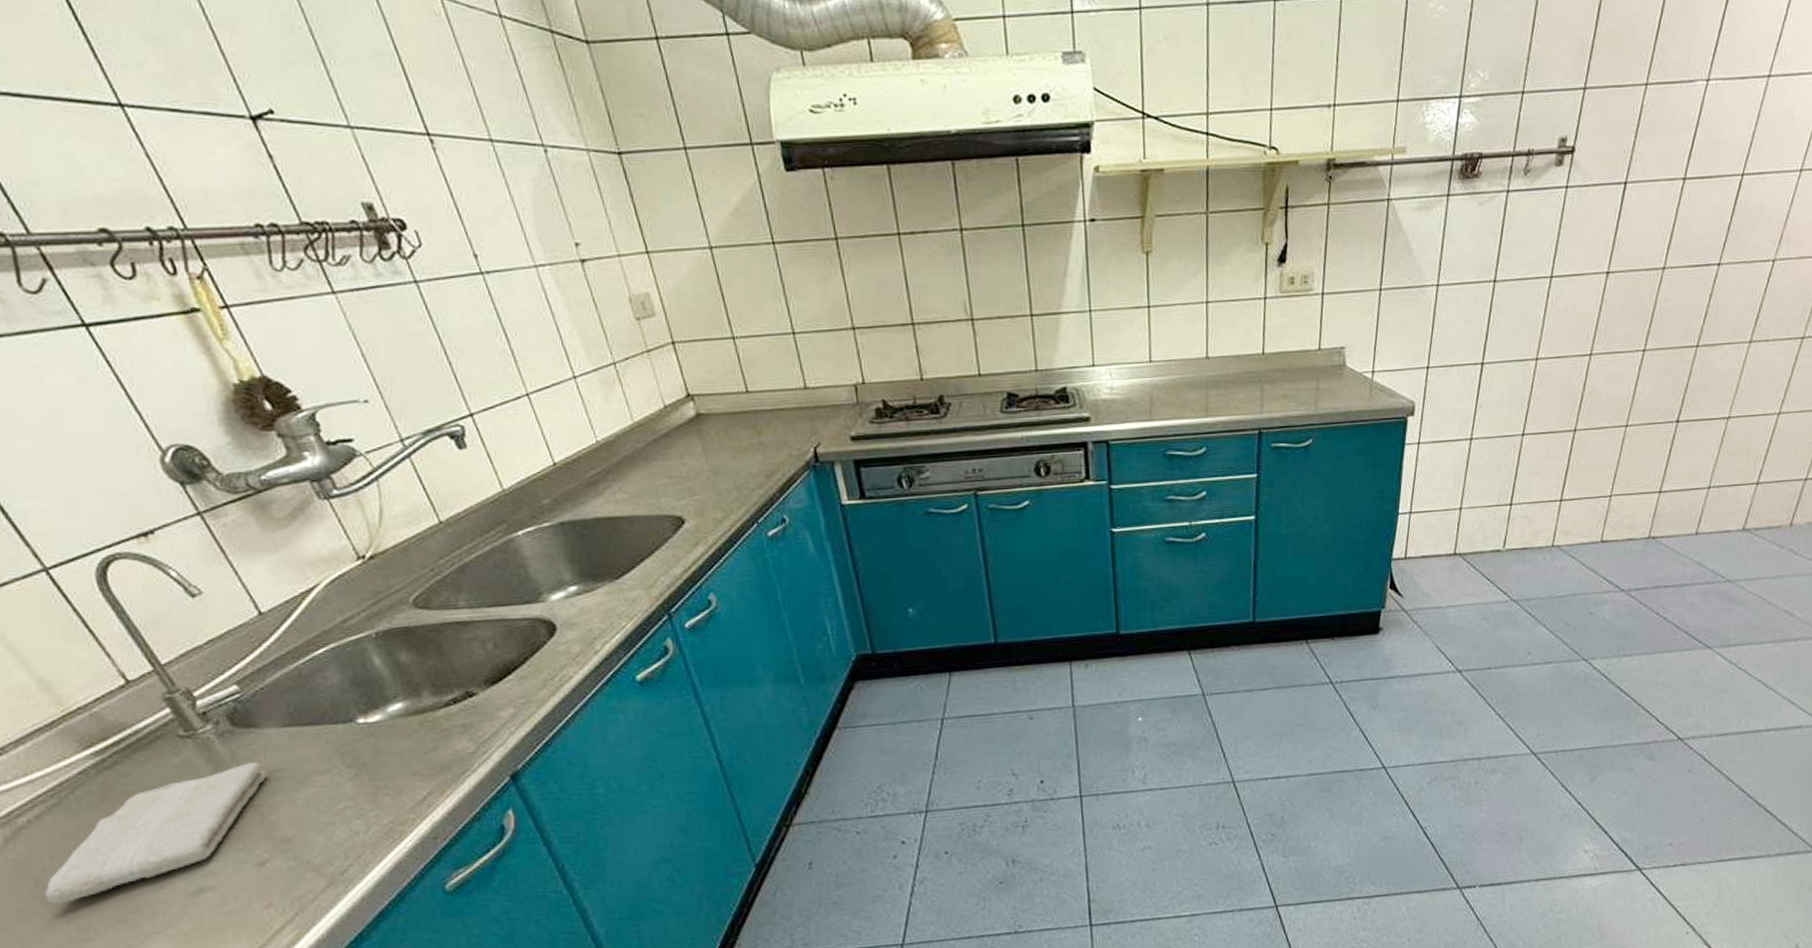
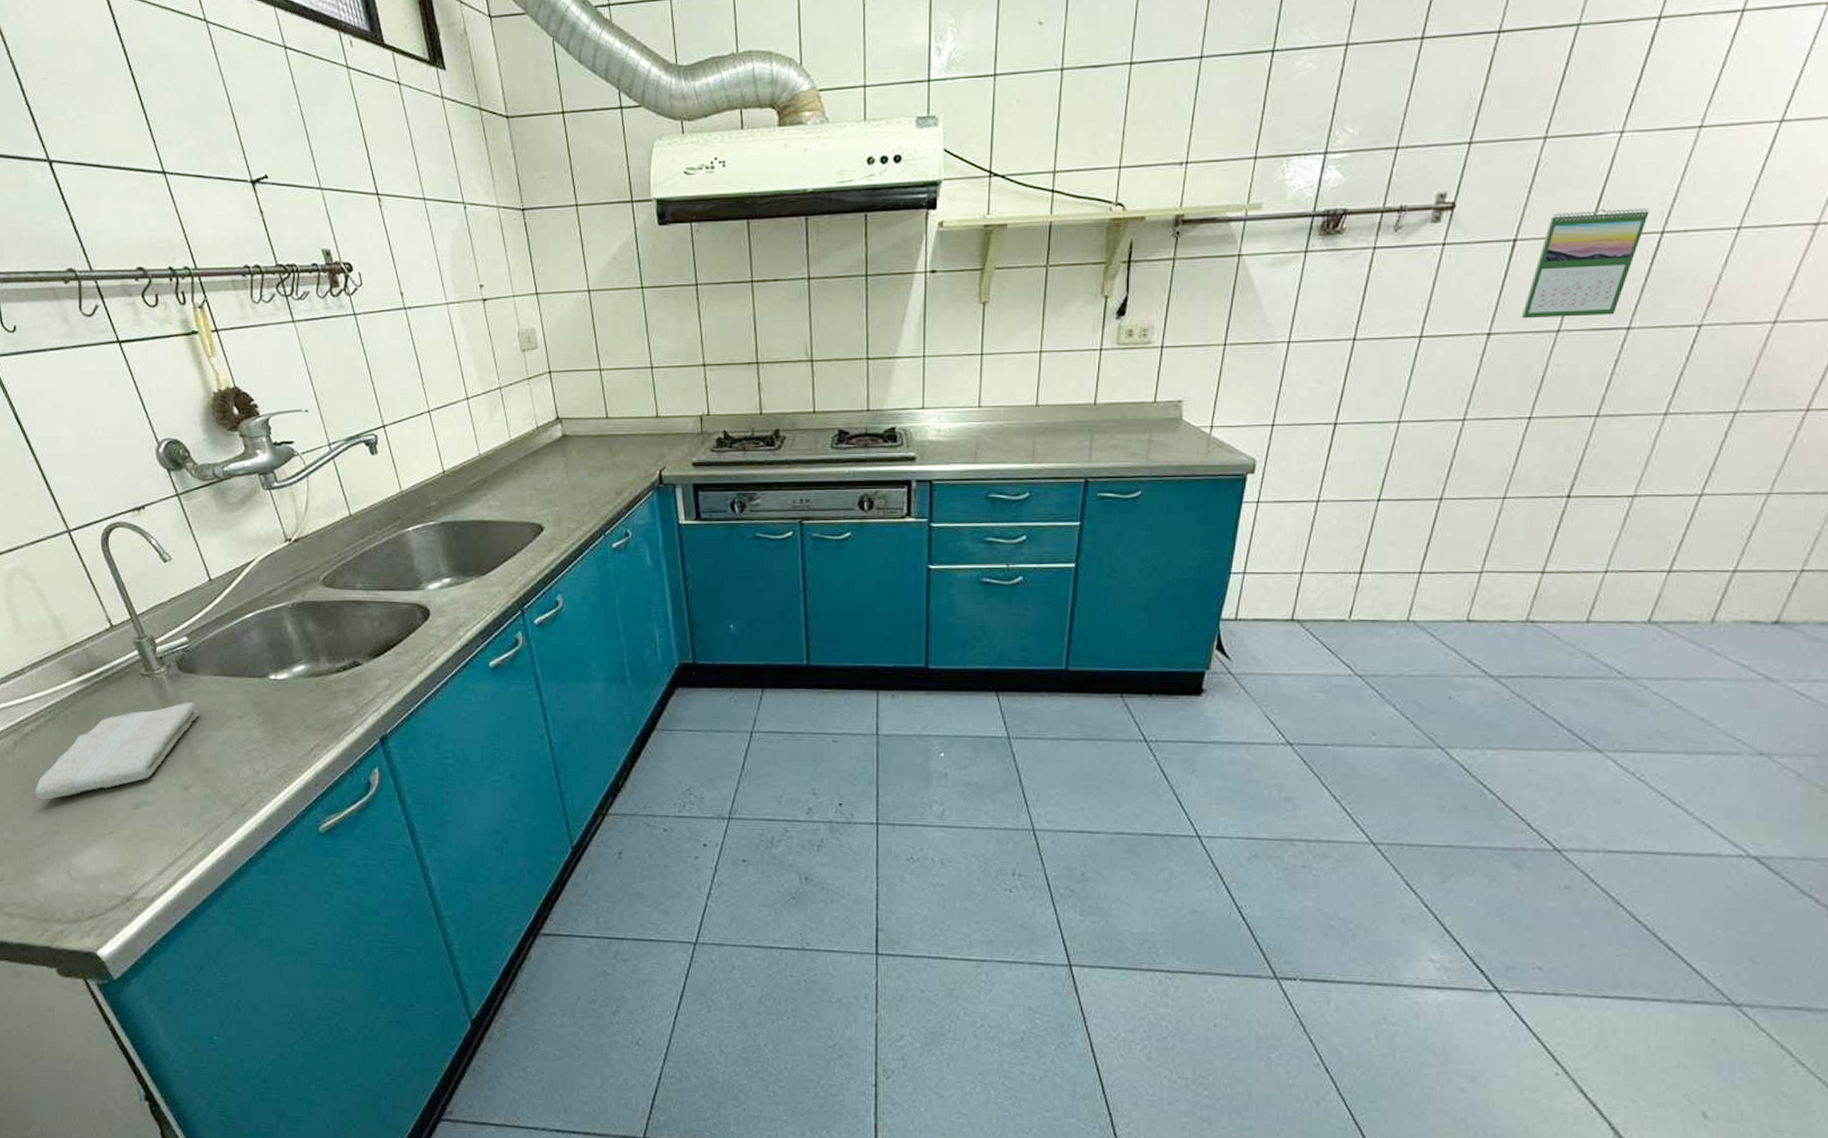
calendar: none [1633,152,1732,257] -> present [1521,208,1649,319]

